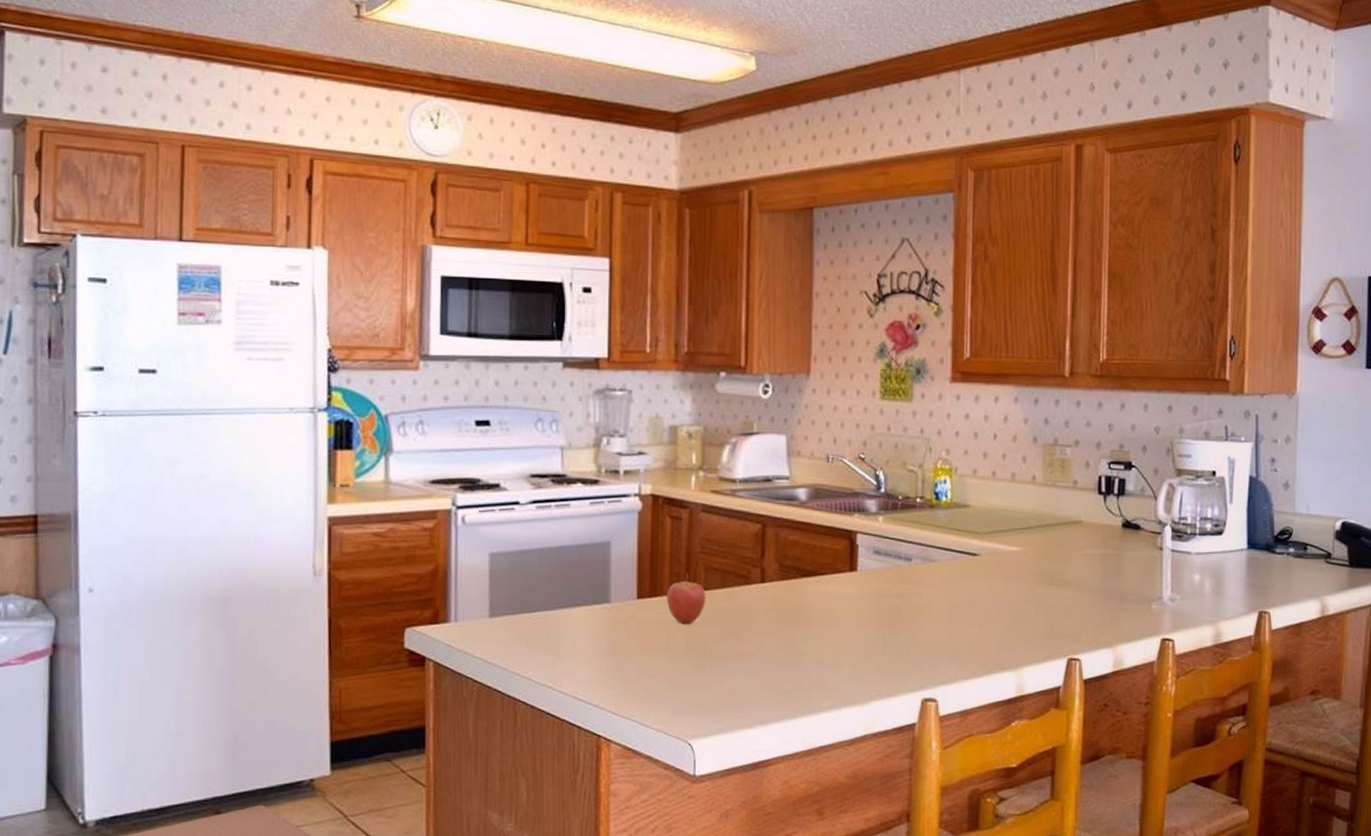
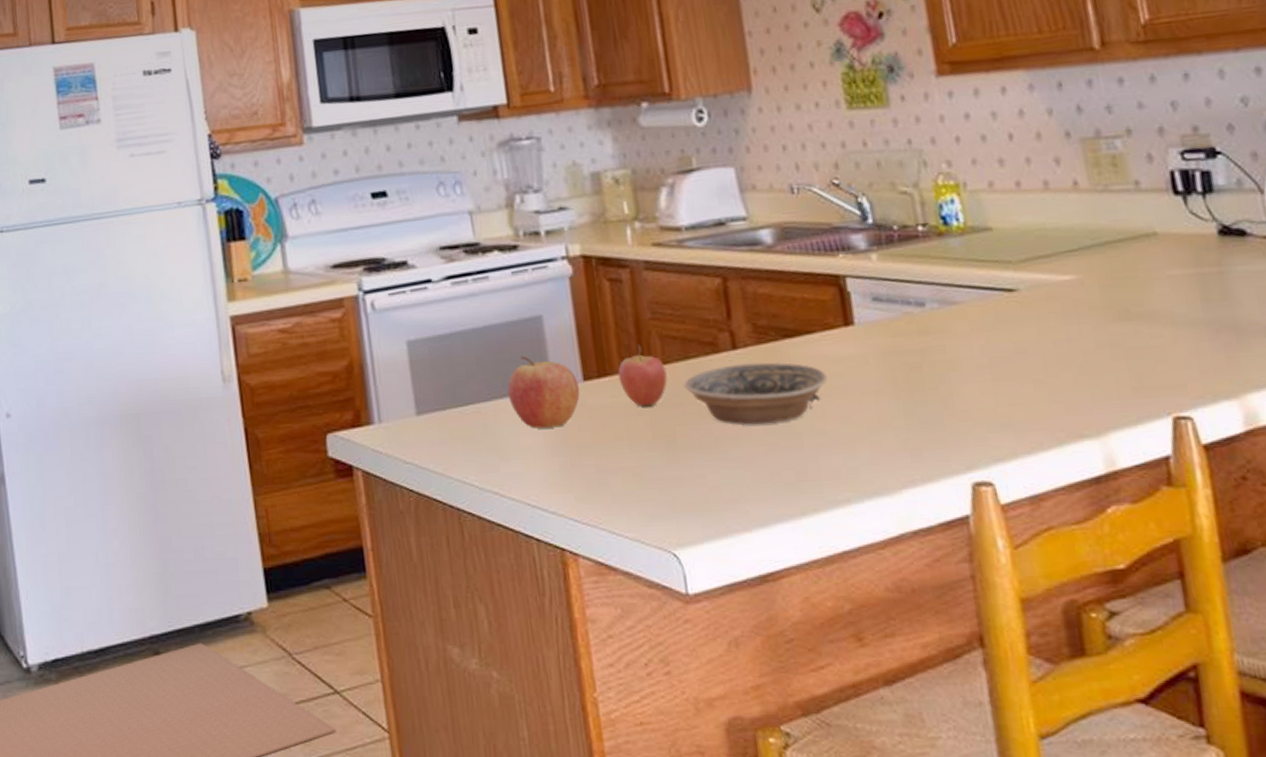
fruit: none [572,574,633,636] -> present [507,356,580,429]
bowl: none [718,595,830,644] -> present [683,362,828,425]

